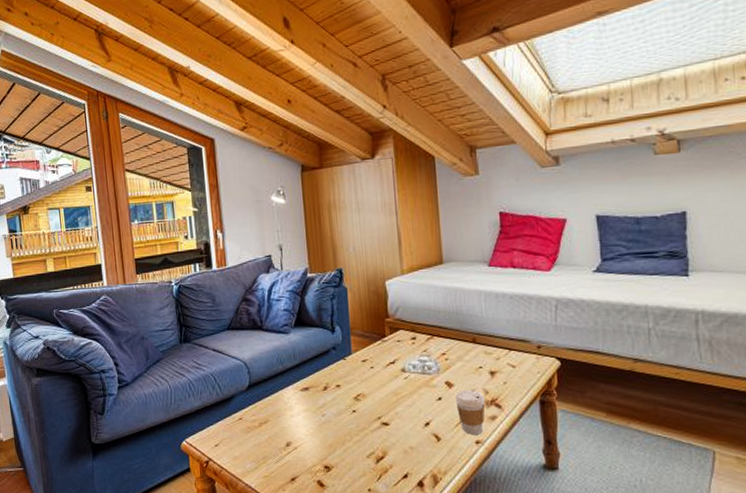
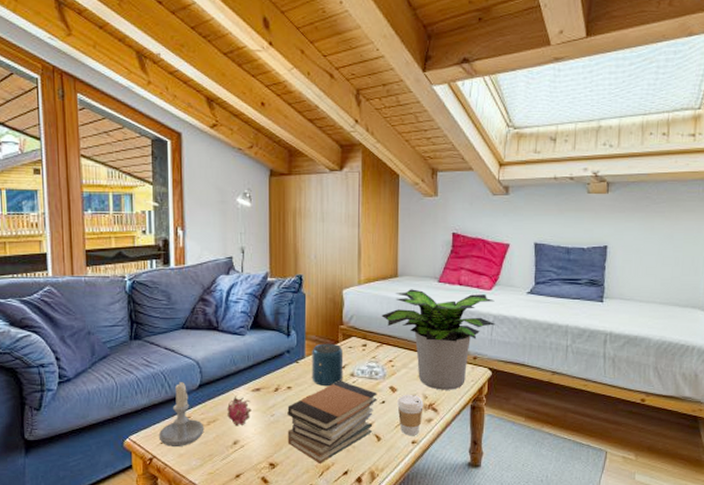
candle: none [213,382,257,450] -> present [158,381,204,448]
fruit: none [277,394,302,428] -> present [227,394,252,426]
book stack: none [338,377,433,466] -> present [287,380,377,463]
speaker: none [358,337,394,383] -> present [312,343,344,385]
potted plant: none [429,275,560,384] -> present [381,289,496,390]

